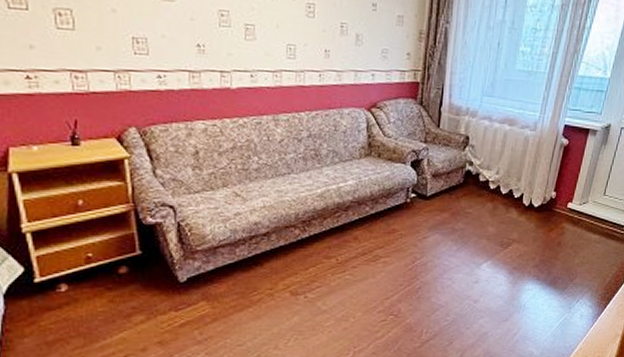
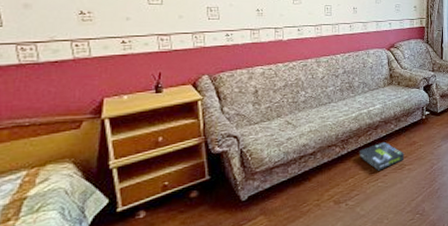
box: none [324,226,381,261] -> present [360,141,405,171]

